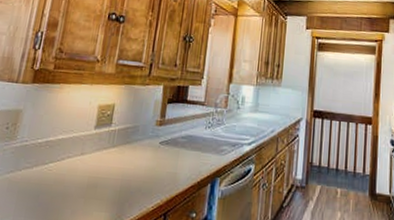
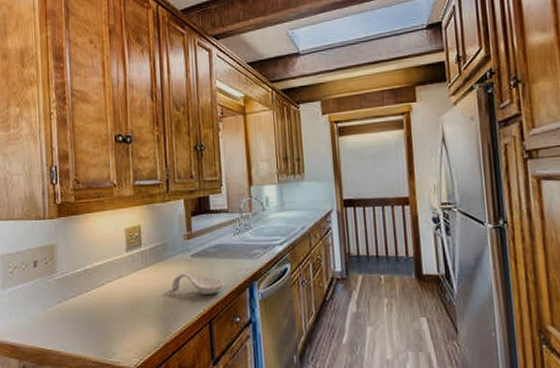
spoon rest: none [133,158,188,186] -> present [171,272,225,296]

